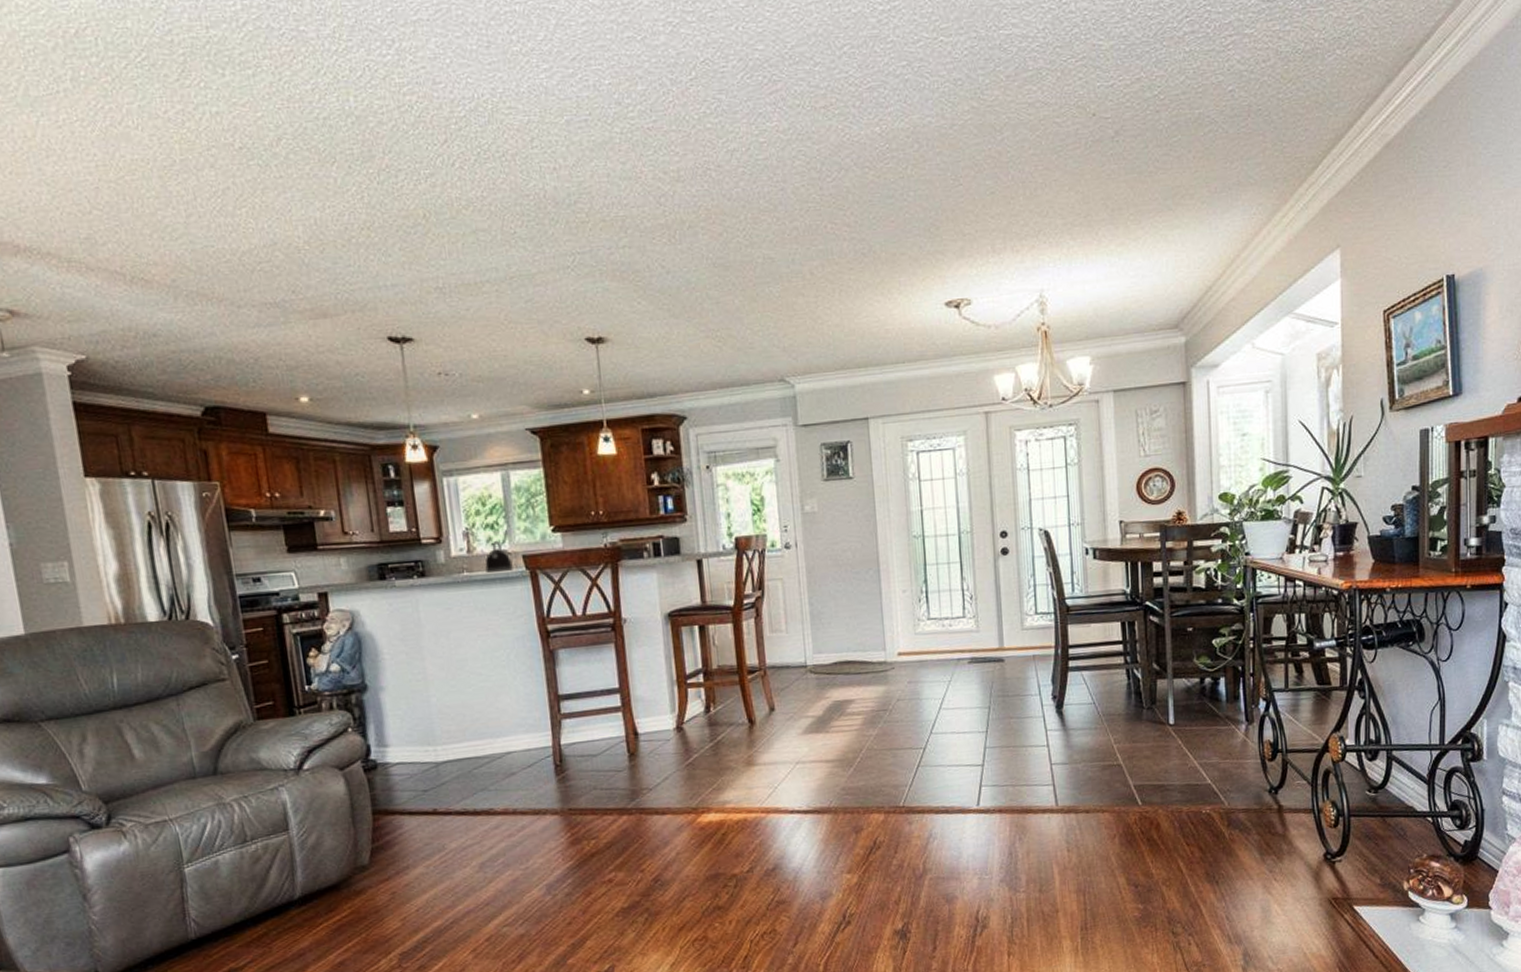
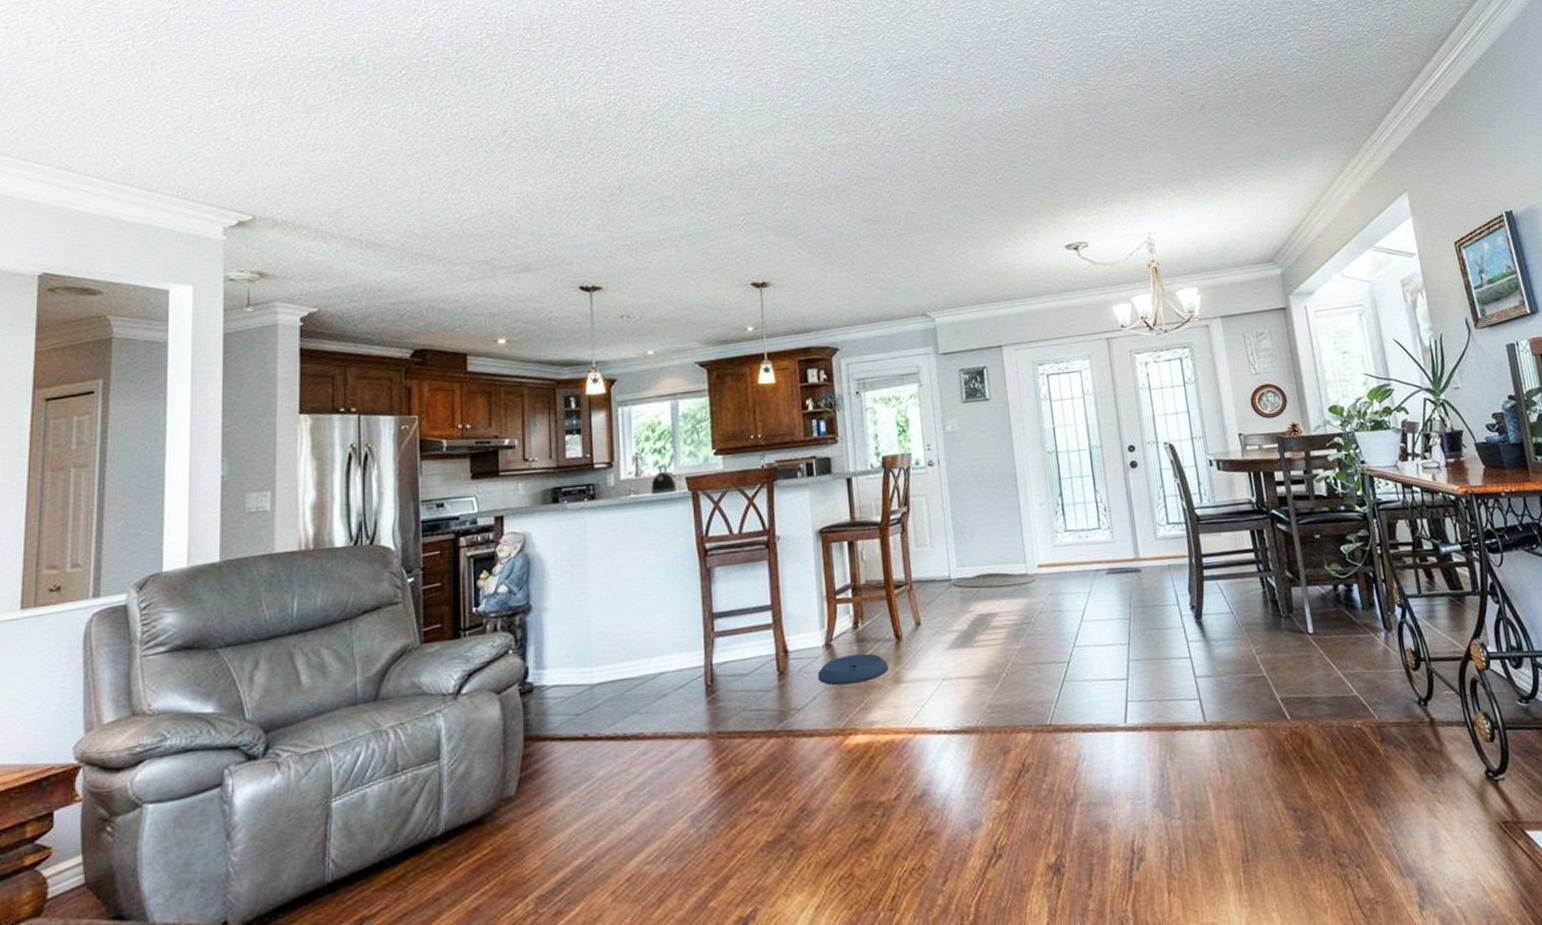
robot vacuum: none [669,737,741,767] -> present [817,653,889,685]

